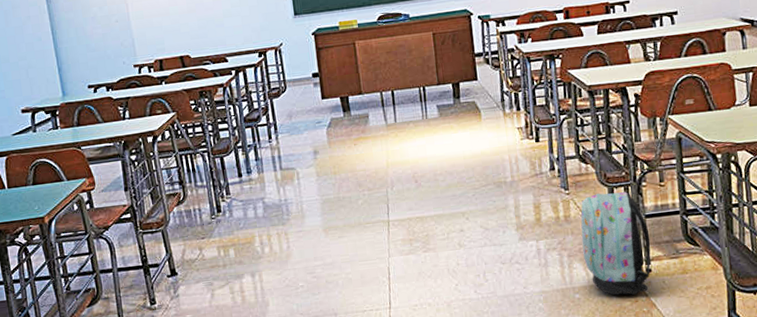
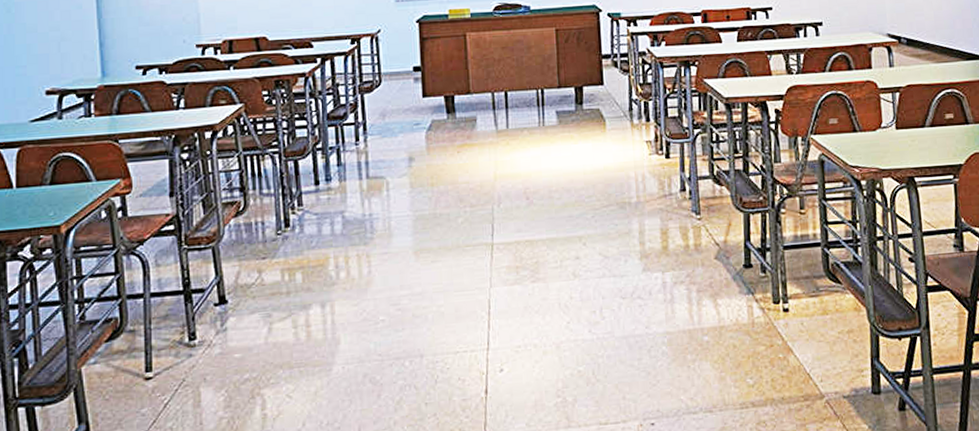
backpack: present [581,192,651,296] -> none [712,219,789,339]

